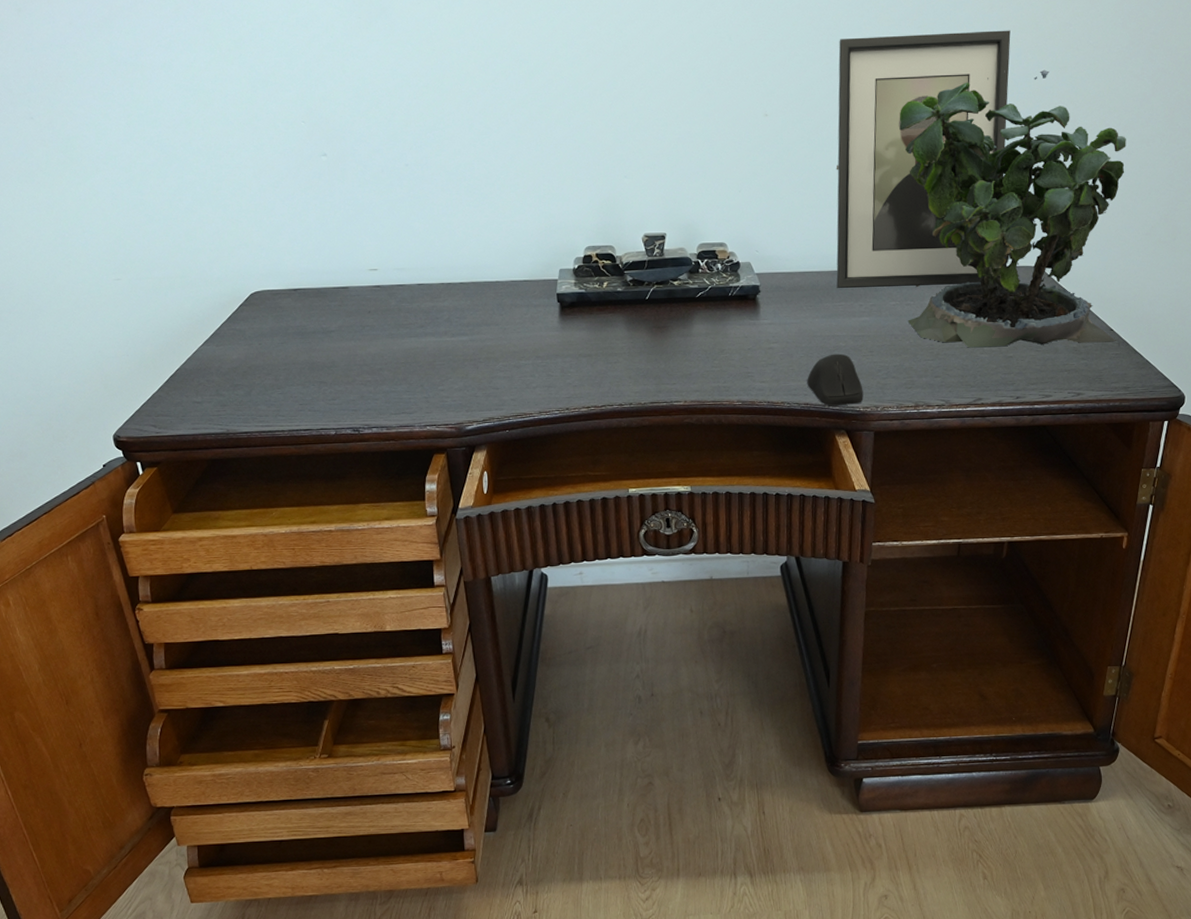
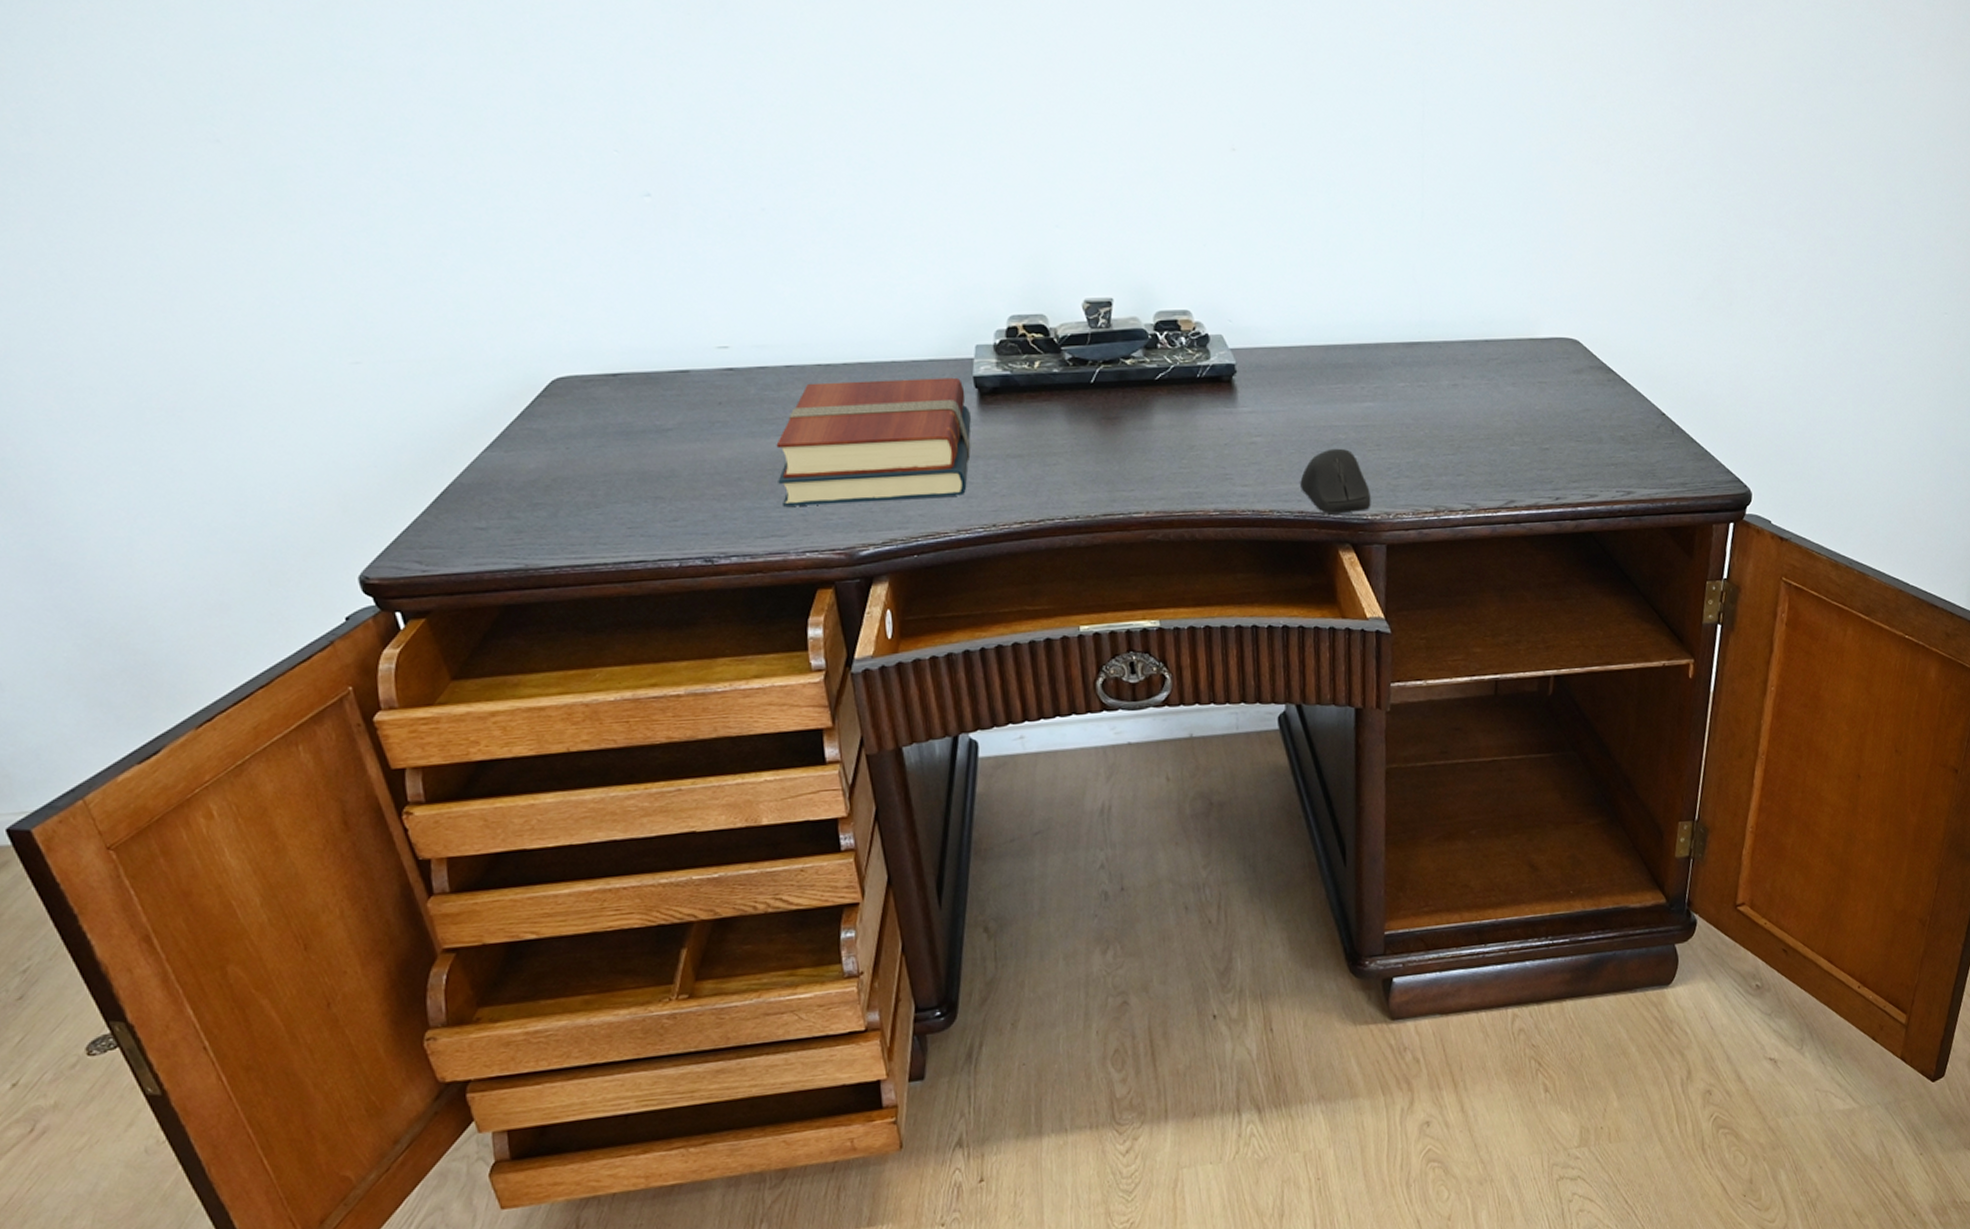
books: none [409,294,554,391] -> present [776,377,972,507]
picture frame: present [836,30,1011,288] -> none [1320,49,1529,366]
potted plant: present [899,69,1126,348] -> none [1399,97,1670,439]

